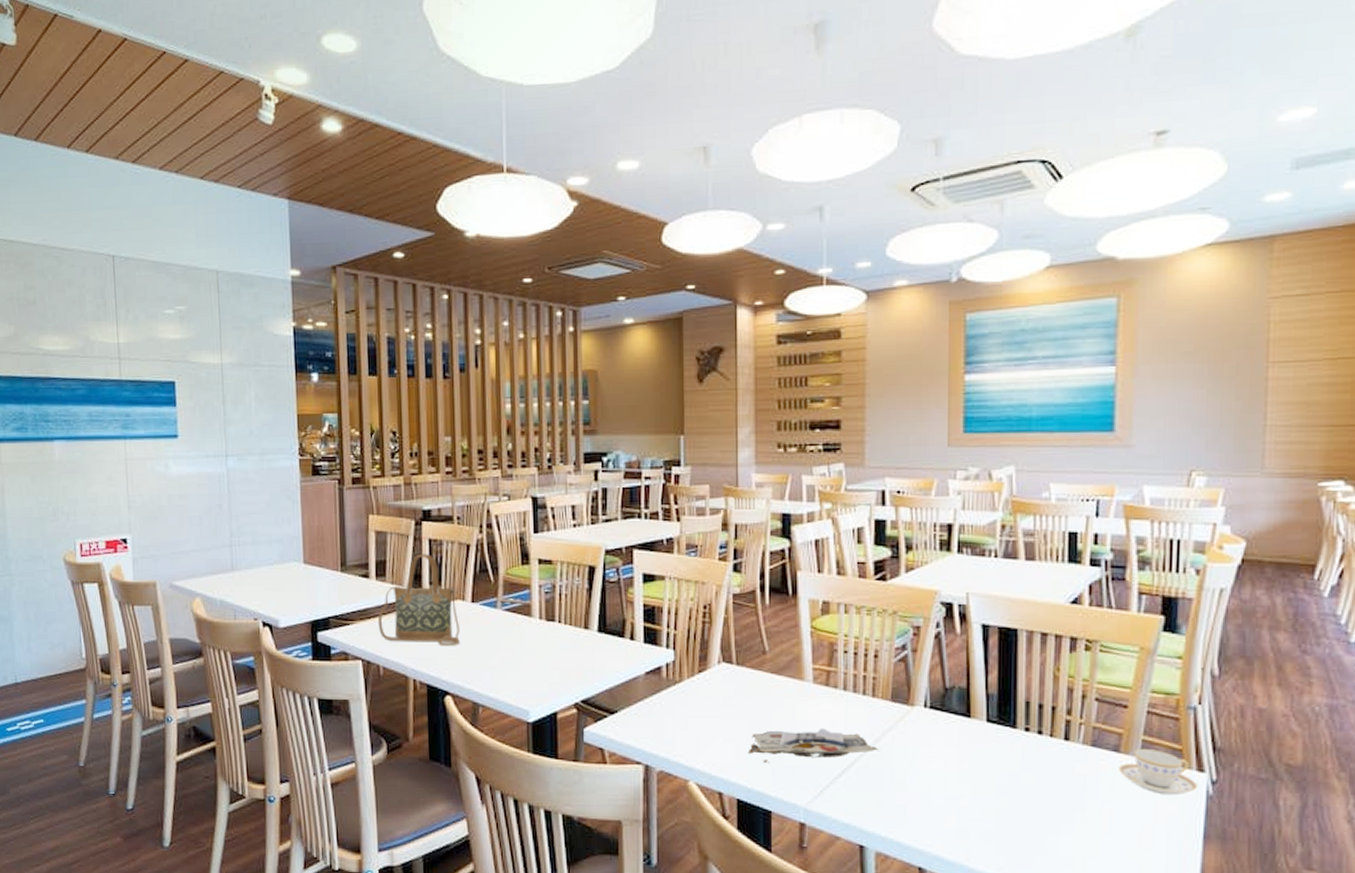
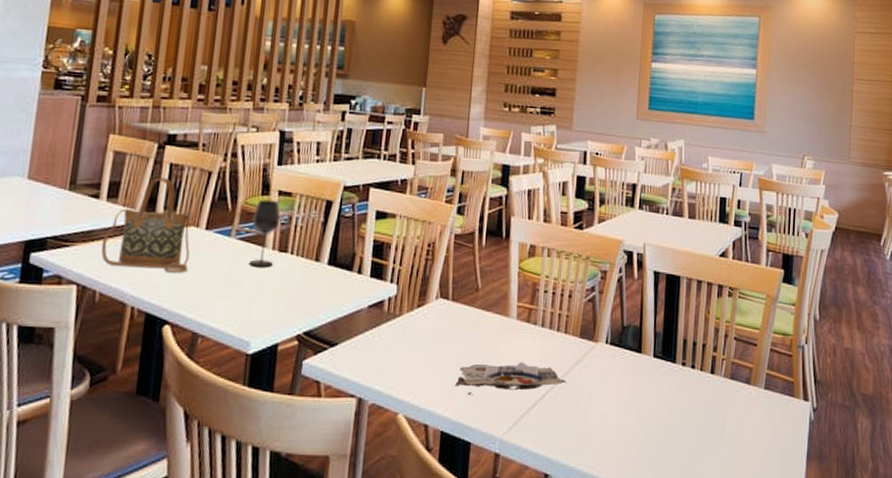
wine glass: none [515,569,544,638] -> present [249,199,281,268]
teacup: present [1119,749,1198,794] -> none [749,381,804,420]

